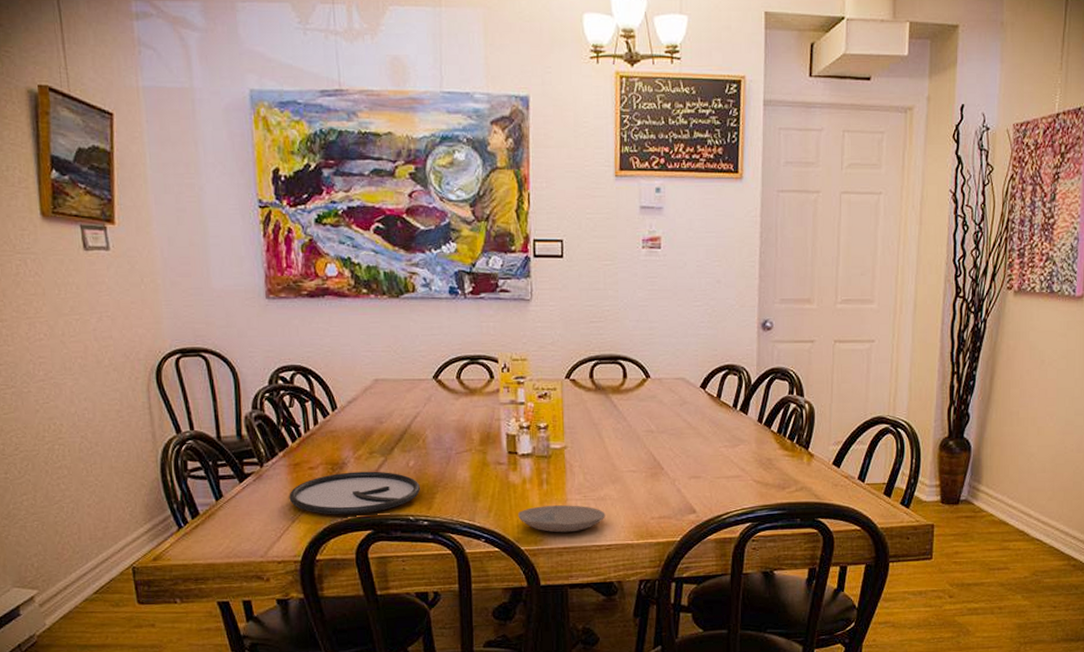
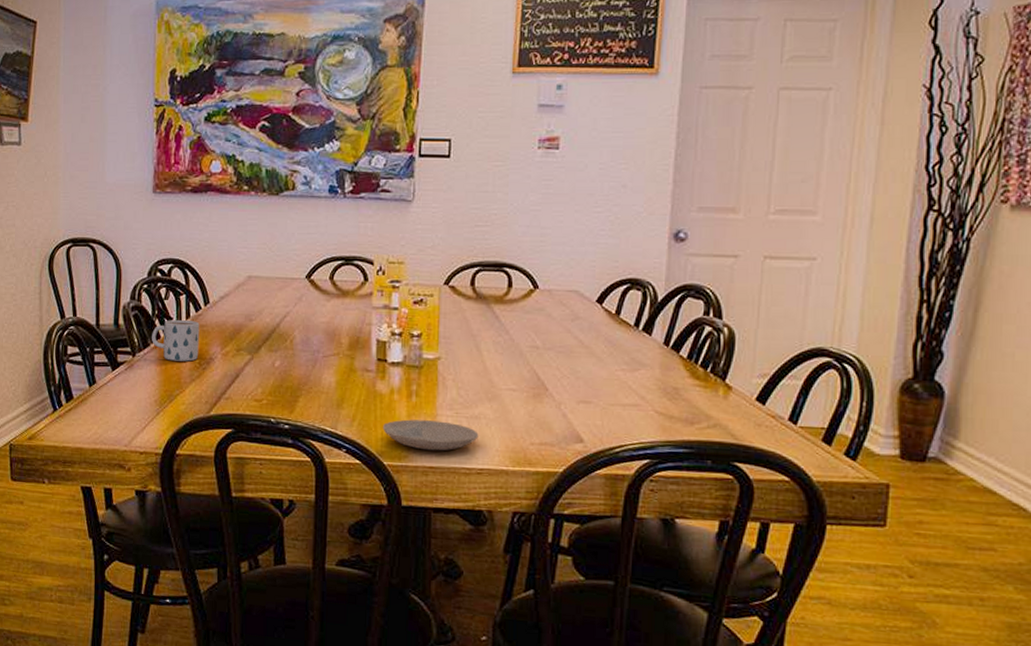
mug: none [279,427,331,468] -> present [152,320,200,362]
plate: present [289,471,421,515] -> none [156,368,285,412]

